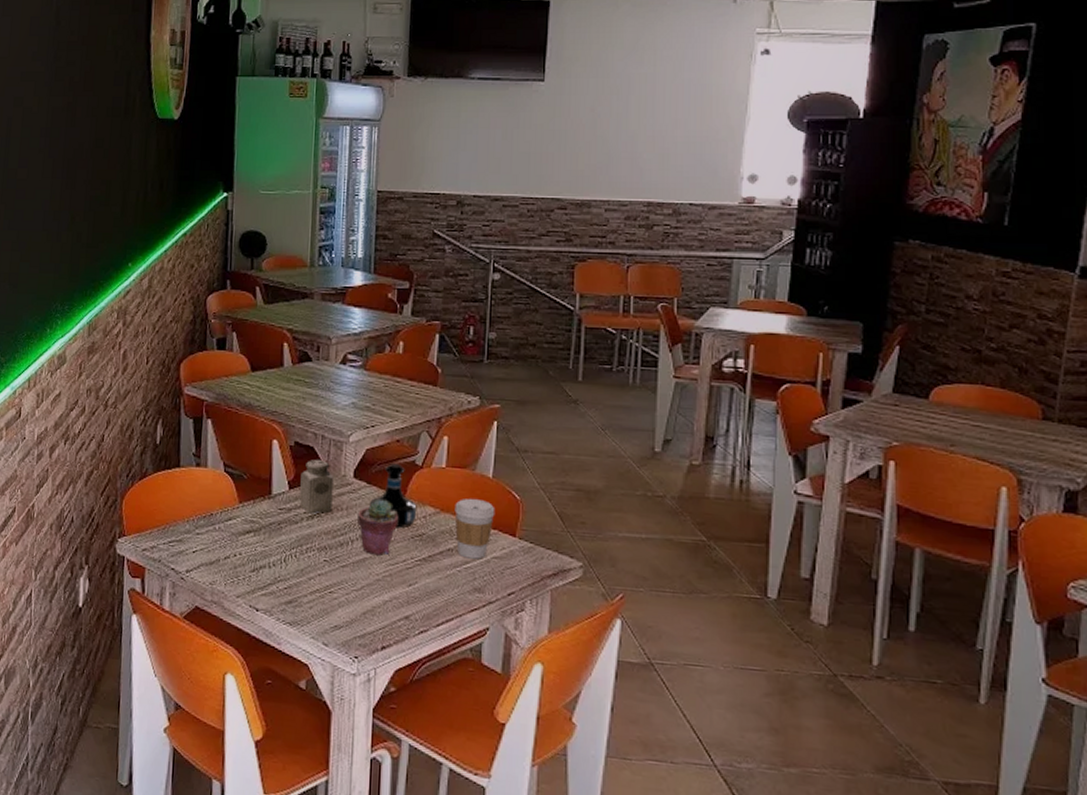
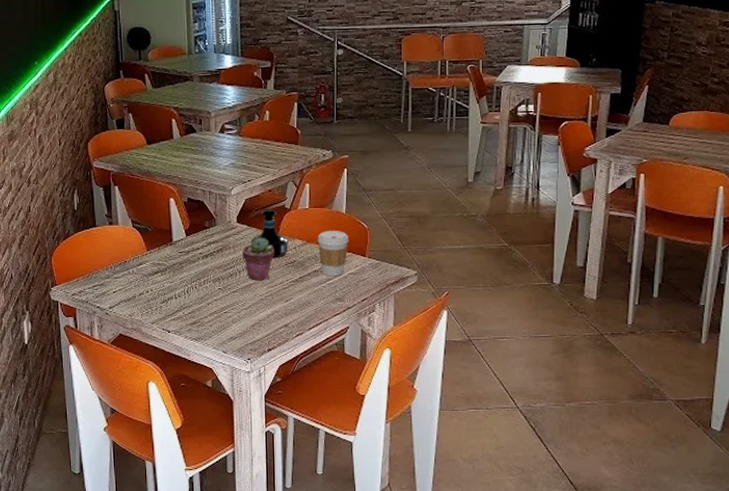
salt shaker: present [299,460,334,514] -> none [195,211,222,254]

